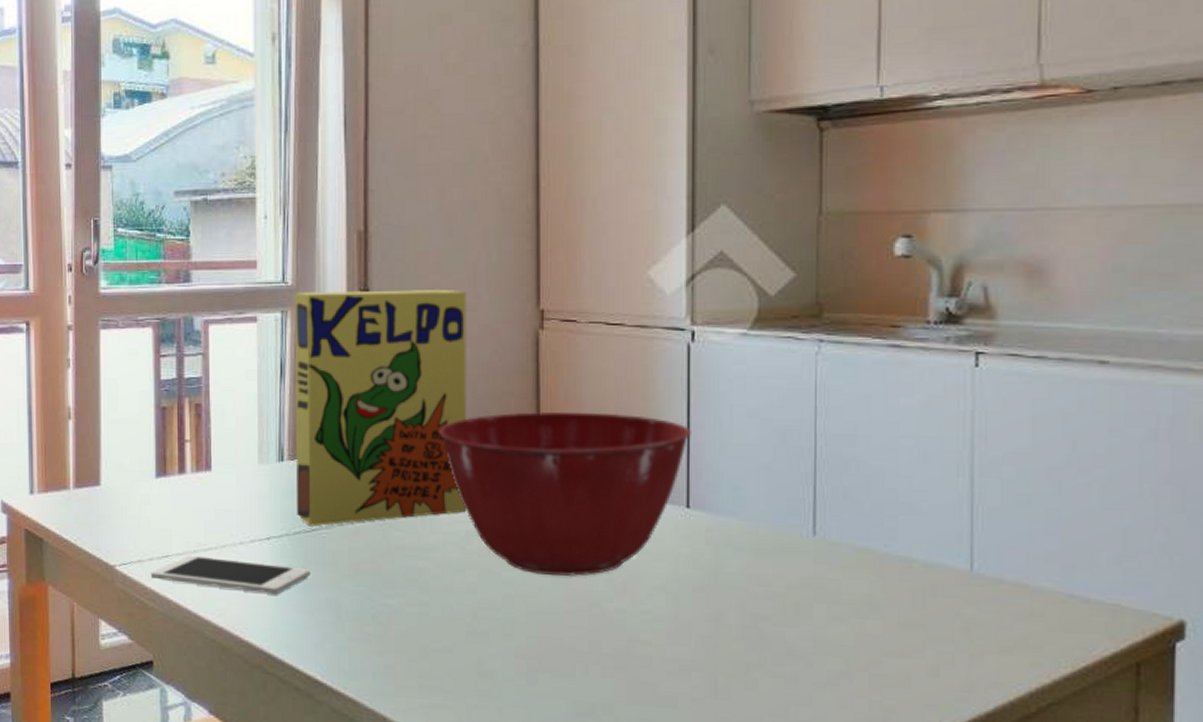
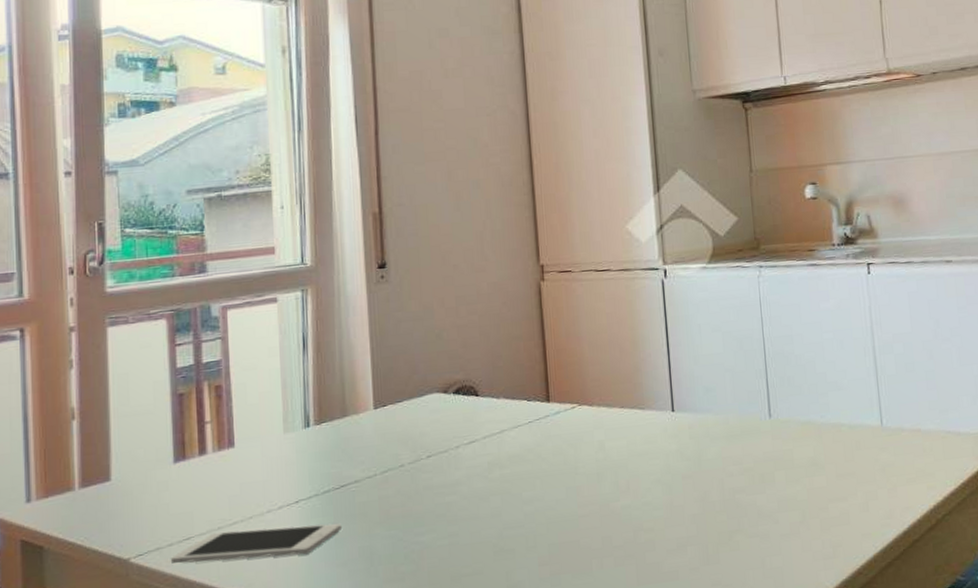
cereal box: present [294,290,467,527] -> none [314,255,488,483]
mixing bowl: present [440,411,691,577] -> none [459,341,670,489]

